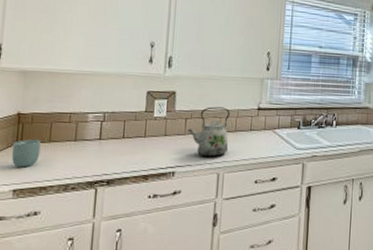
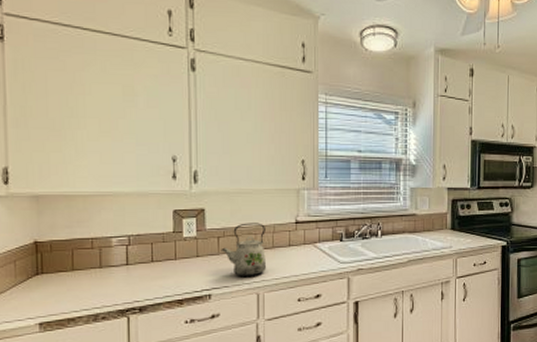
cup: present [11,139,41,168] -> none [32,268,64,299]

